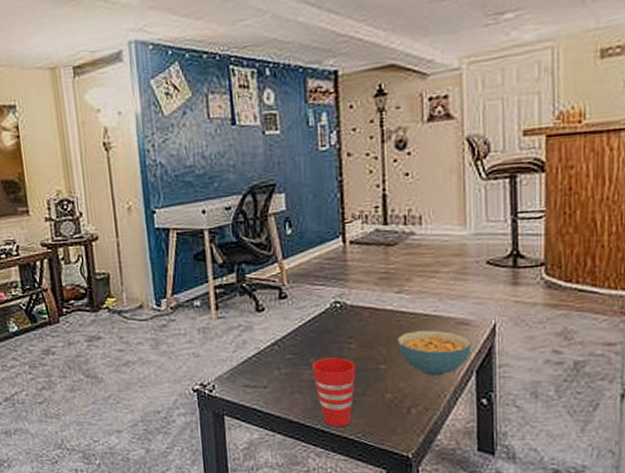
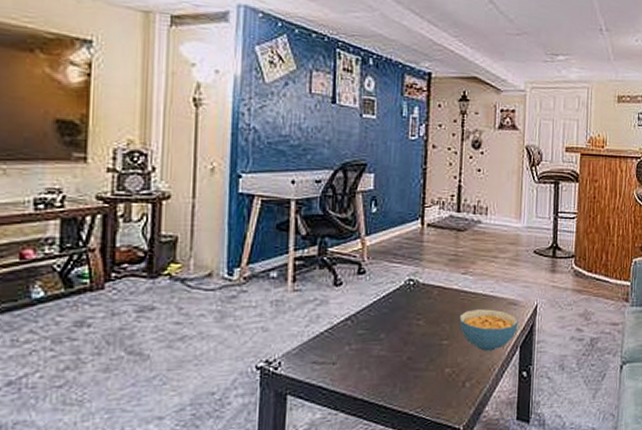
cup: present [312,357,356,426] -> none [382,333,422,402]

